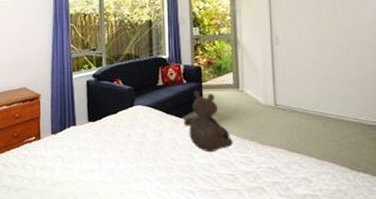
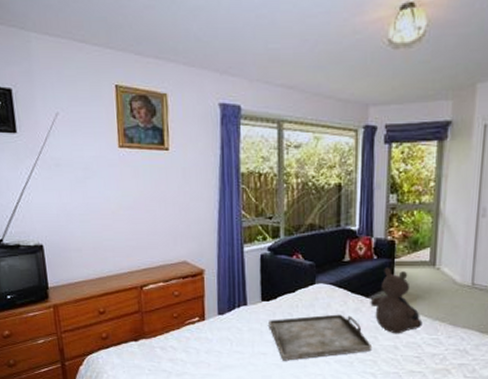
serving tray: none [95,133,189,178] -> present [268,314,373,361]

